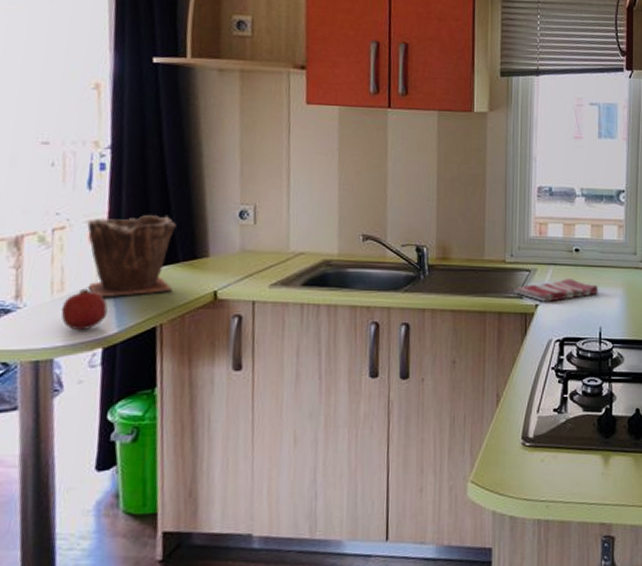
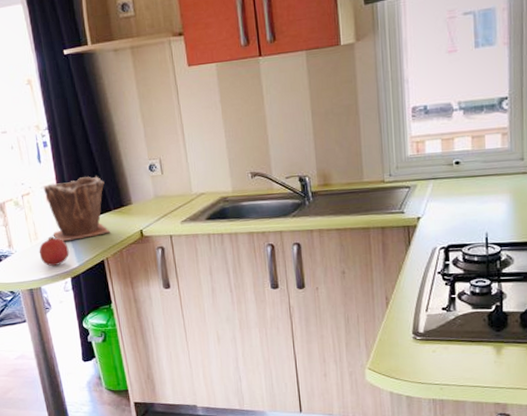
dish towel: present [514,279,599,302] -> none [395,190,484,214]

